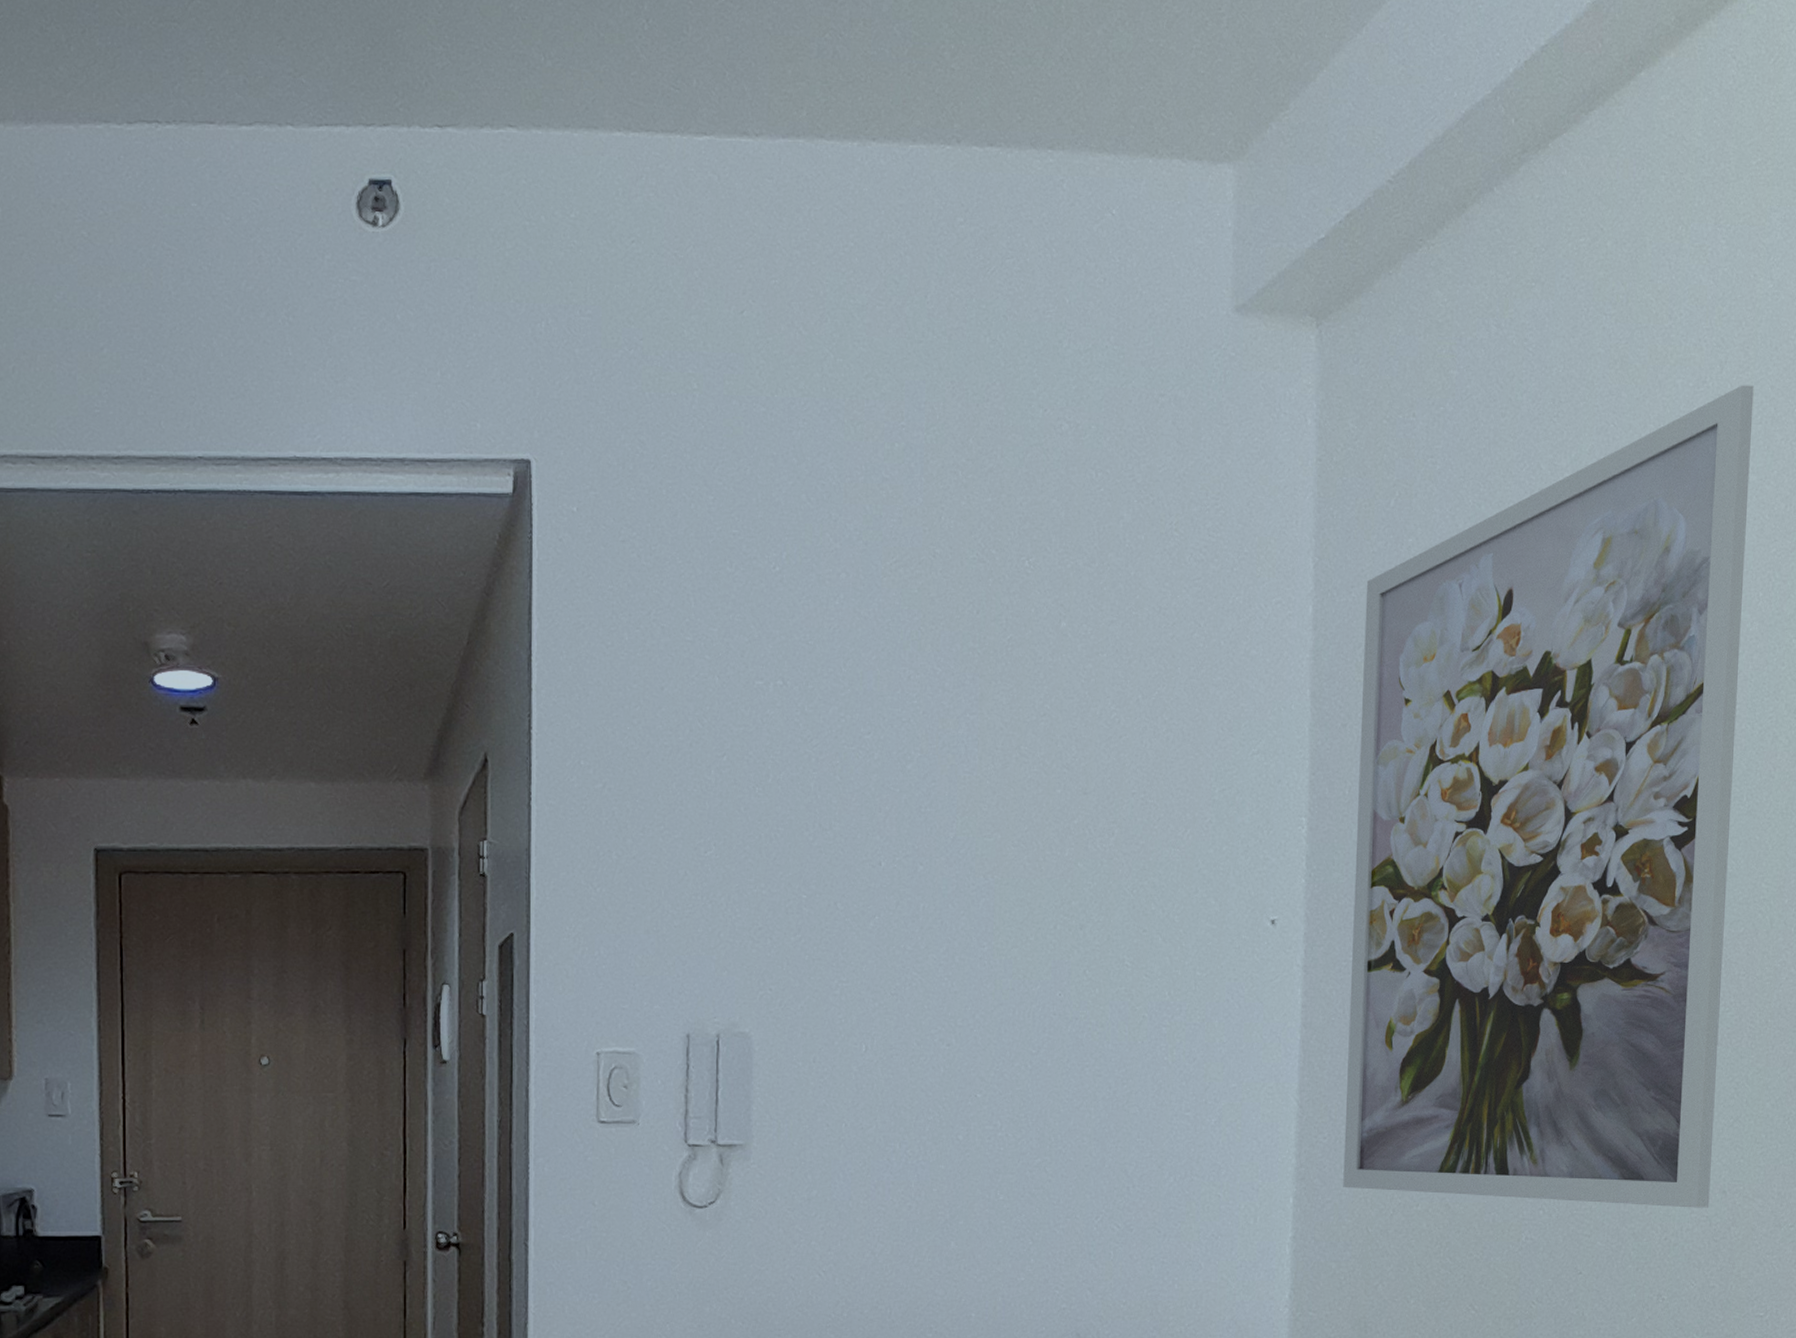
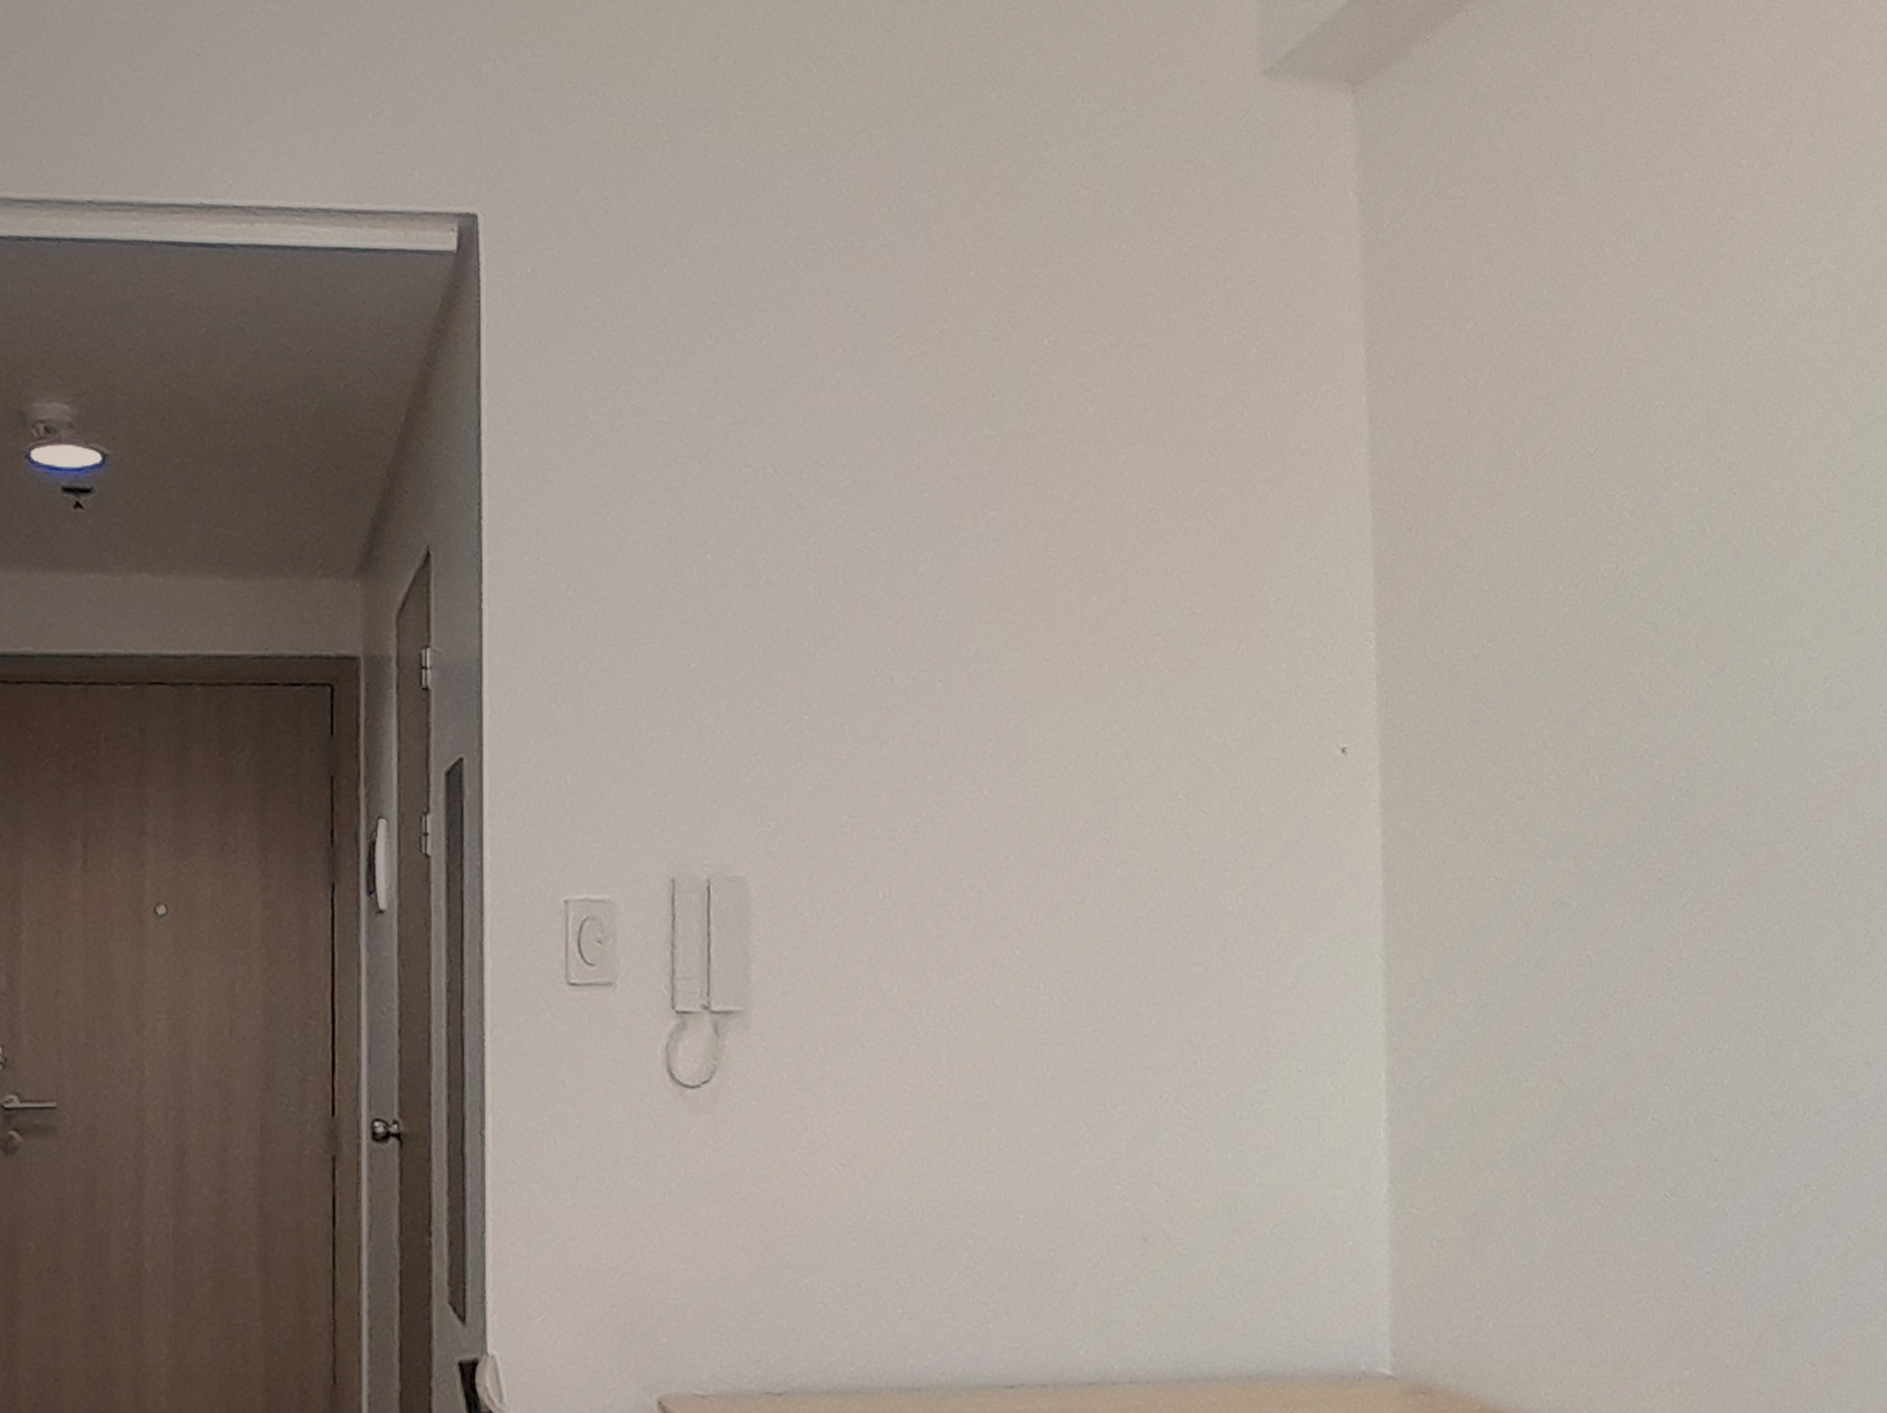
wall art: present [1343,385,1754,1208] -> none [1424,168,1854,1082]

